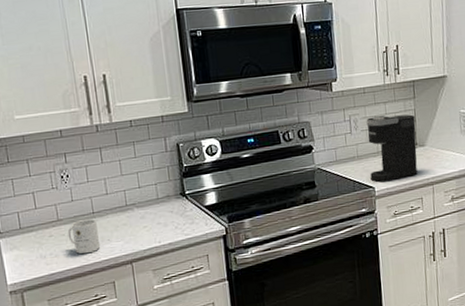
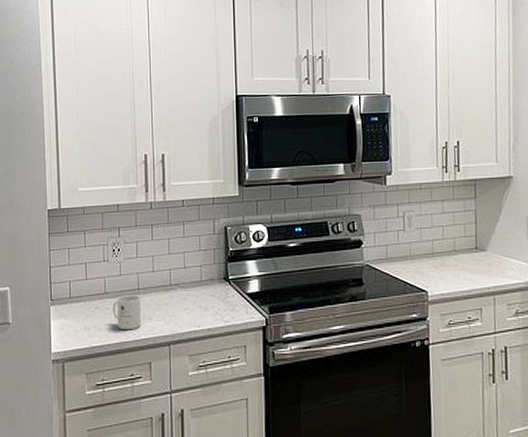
coffee maker: present [366,114,418,183] -> none [421,215,477,287]

